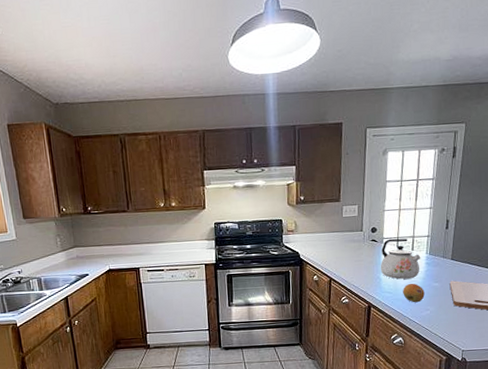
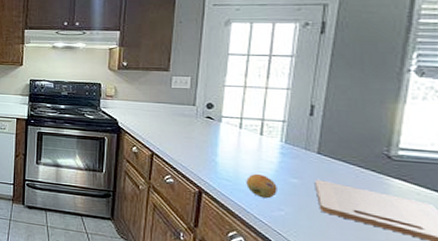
kettle: present [380,238,421,279] -> none [216,118,273,168]

